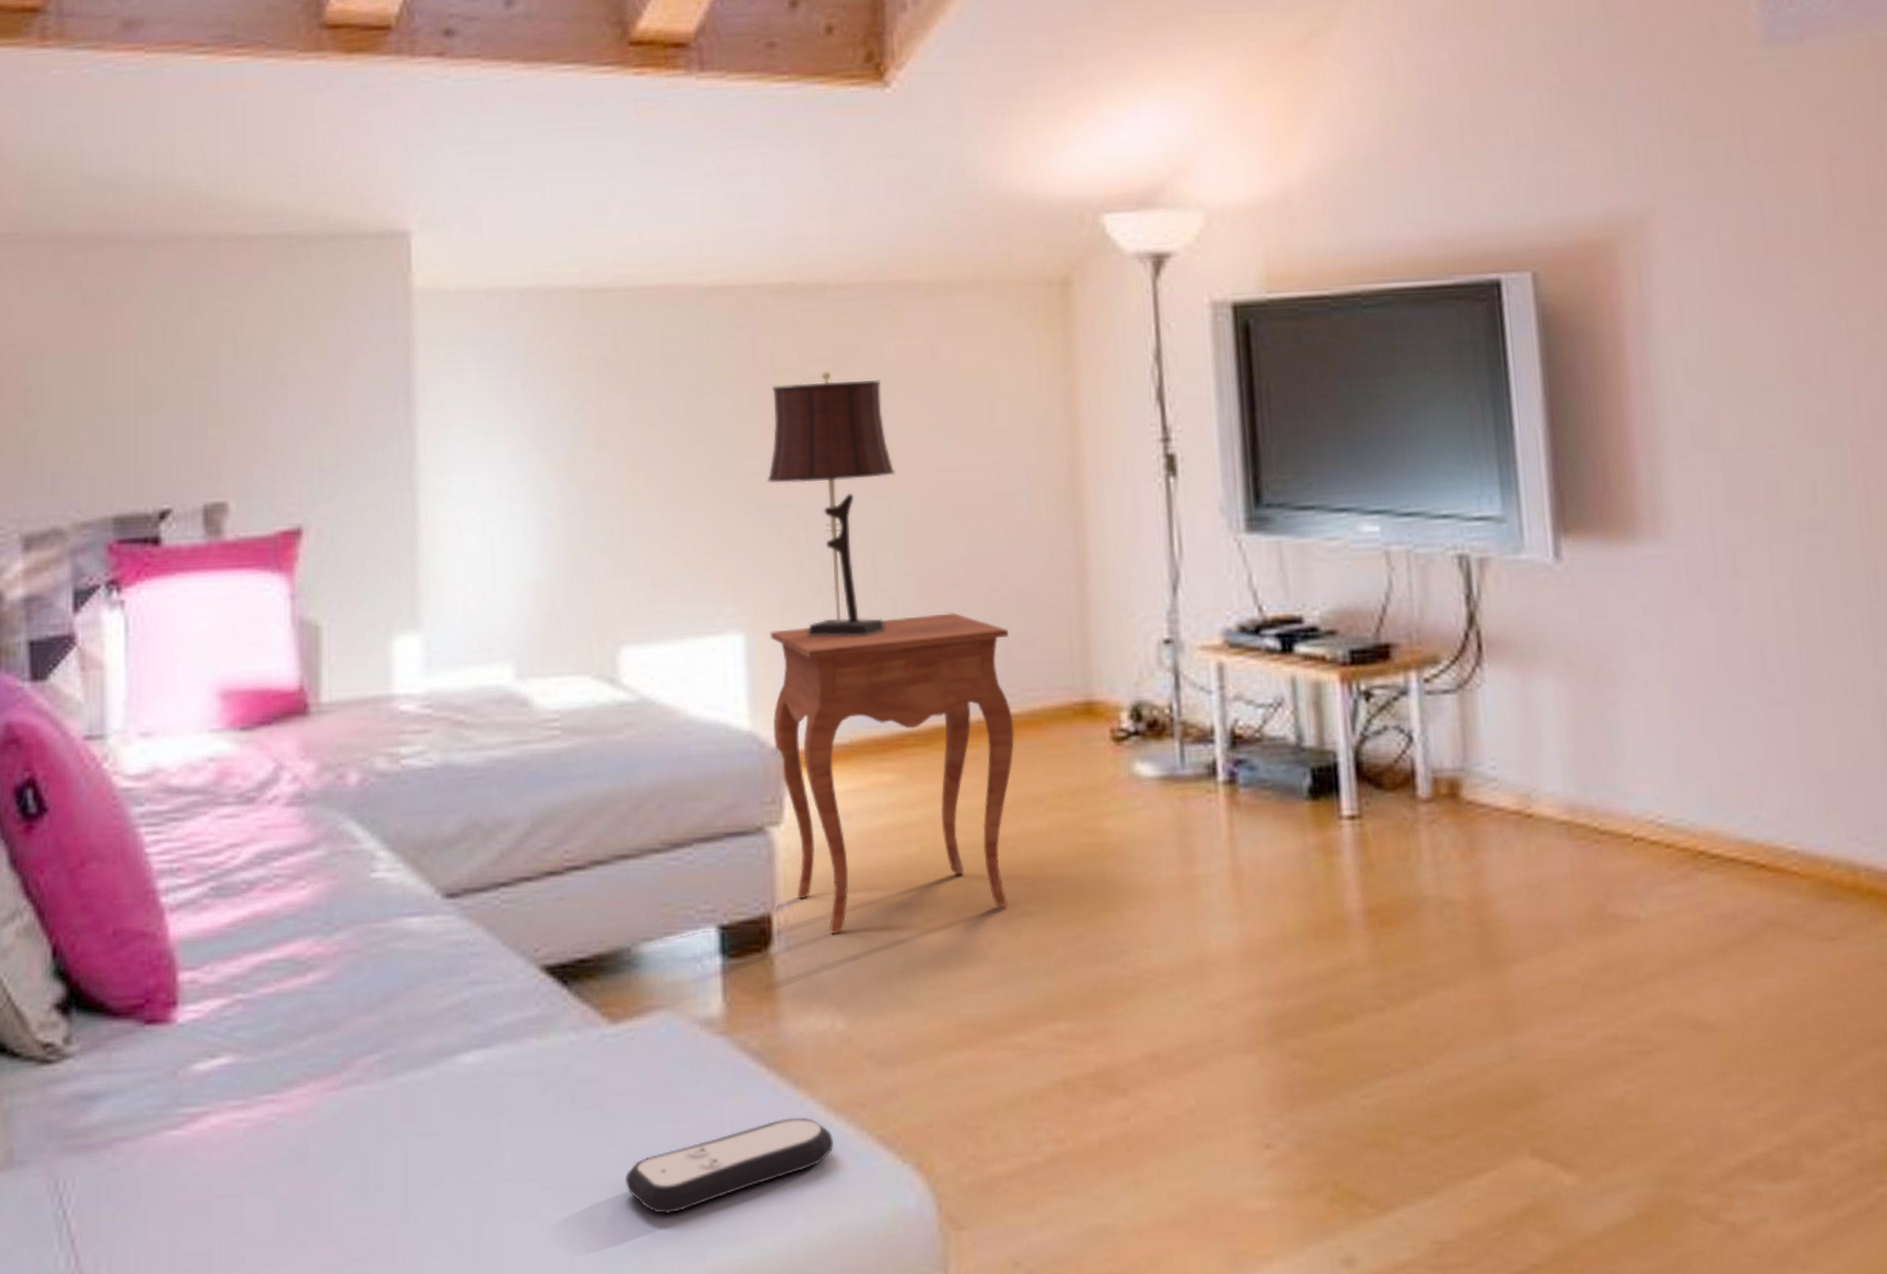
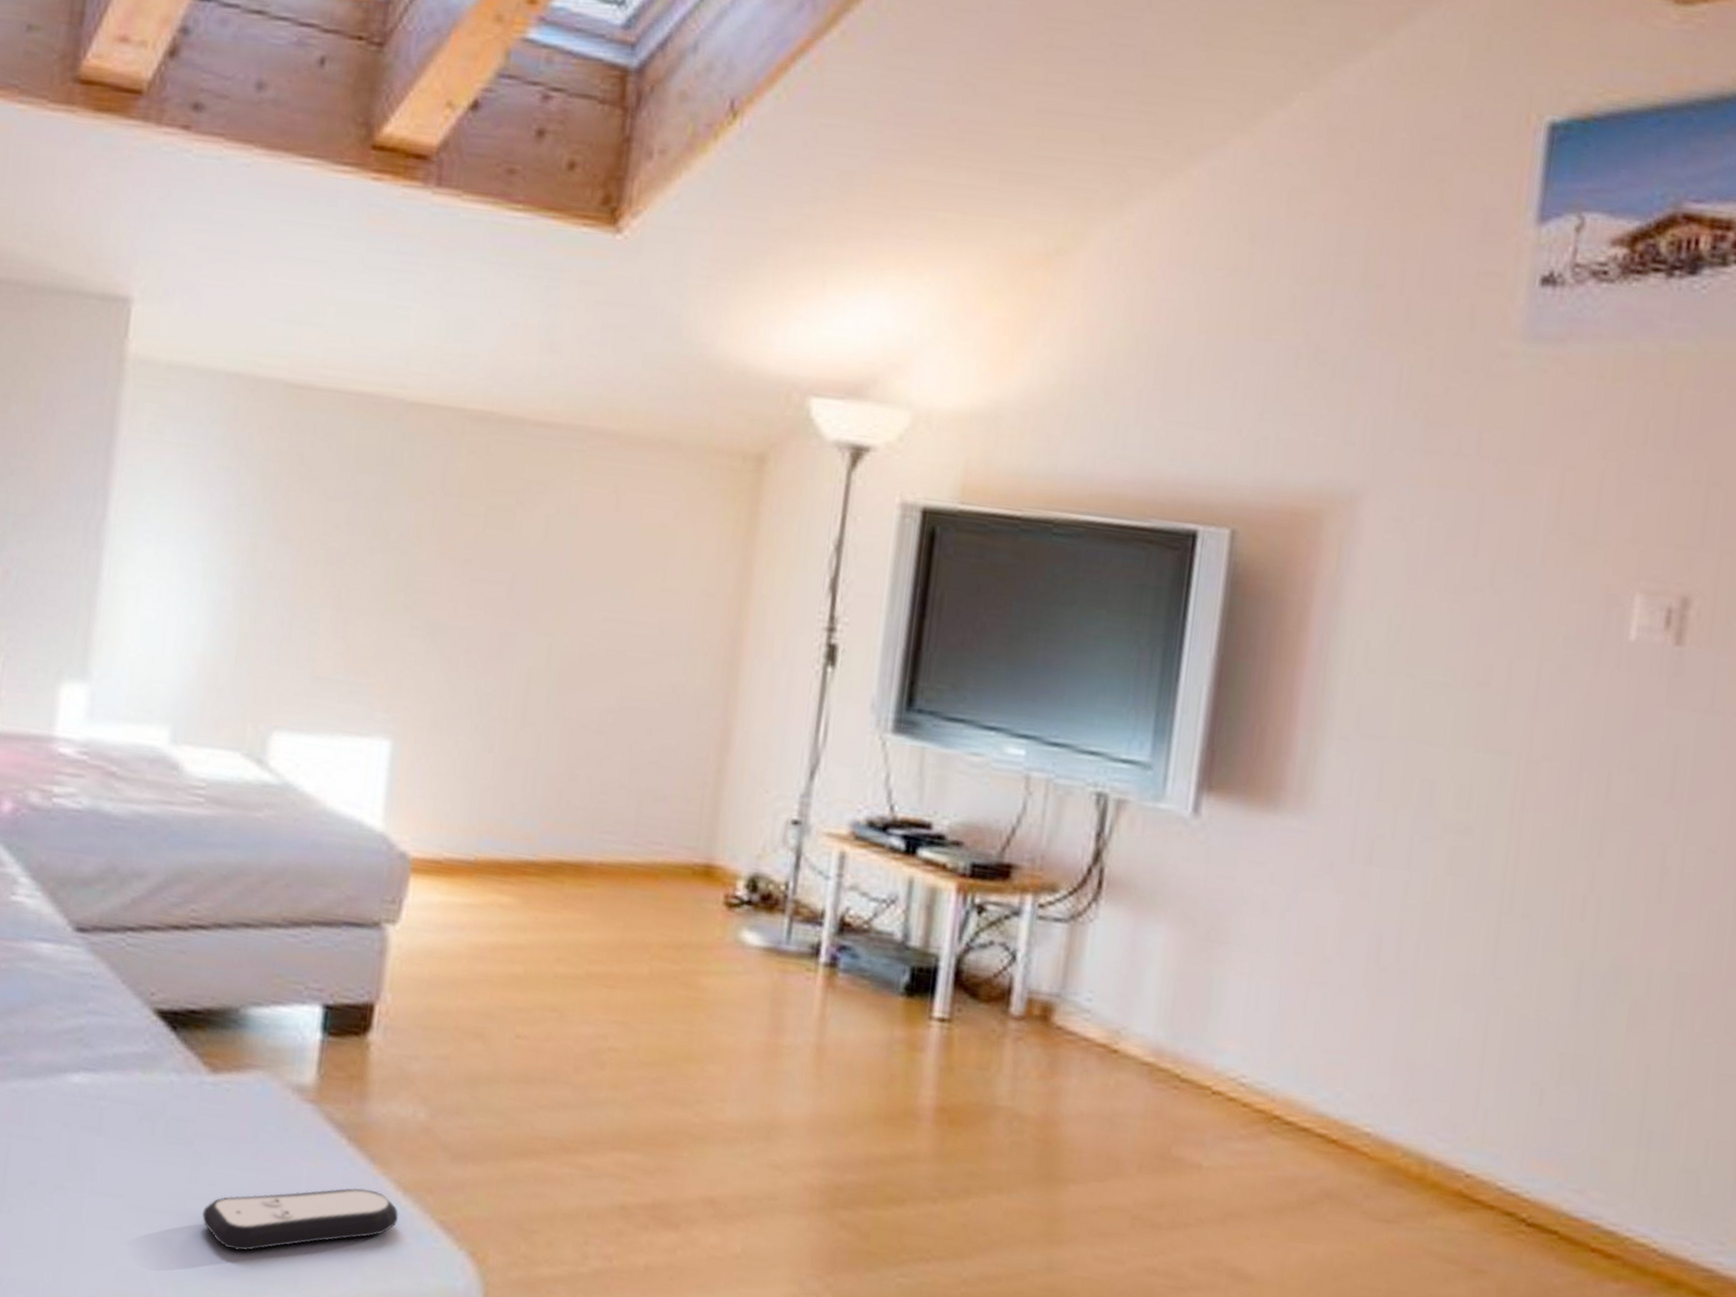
table lamp: present [767,369,895,637] -> none [437,502,563,765]
side table: present [770,613,1015,935] -> none [401,742,644,1039]

